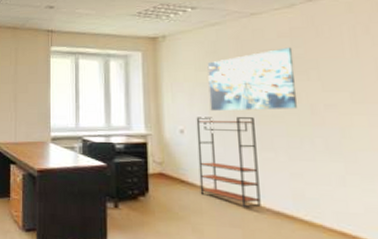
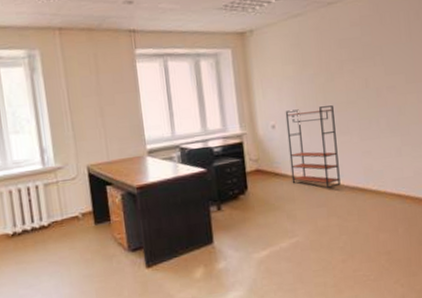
wall art: present [207,47,297,111] -> none [292,35,366,104]

